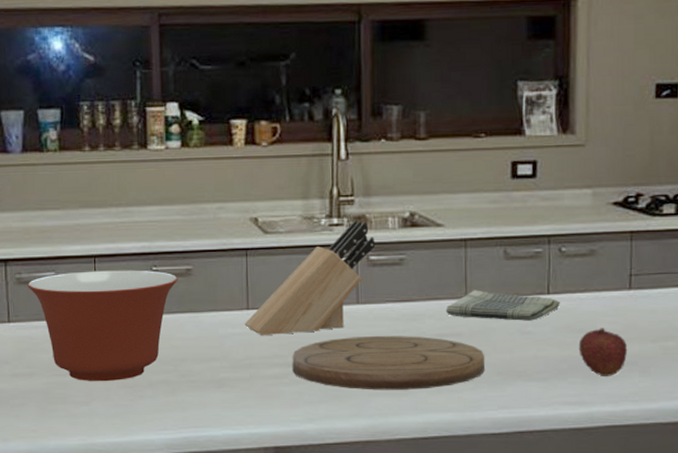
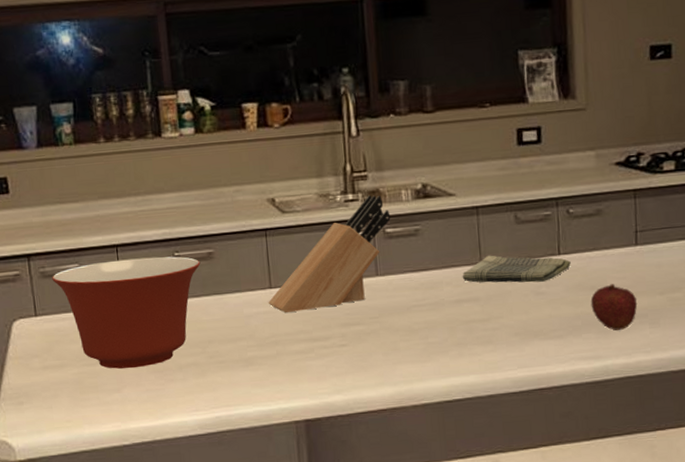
cutting board: present [292,335,485,390] -> none [316,303,503,359]

